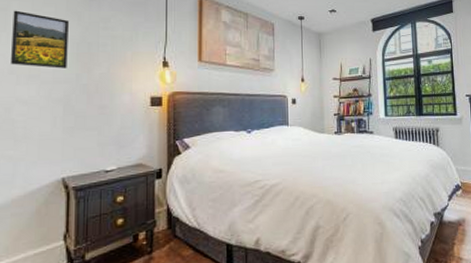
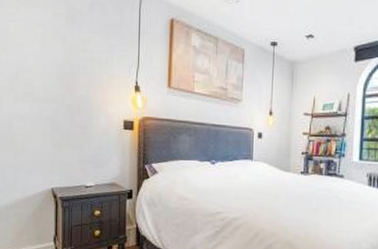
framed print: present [11,10,69,68] -> none [11,31,55,88]

